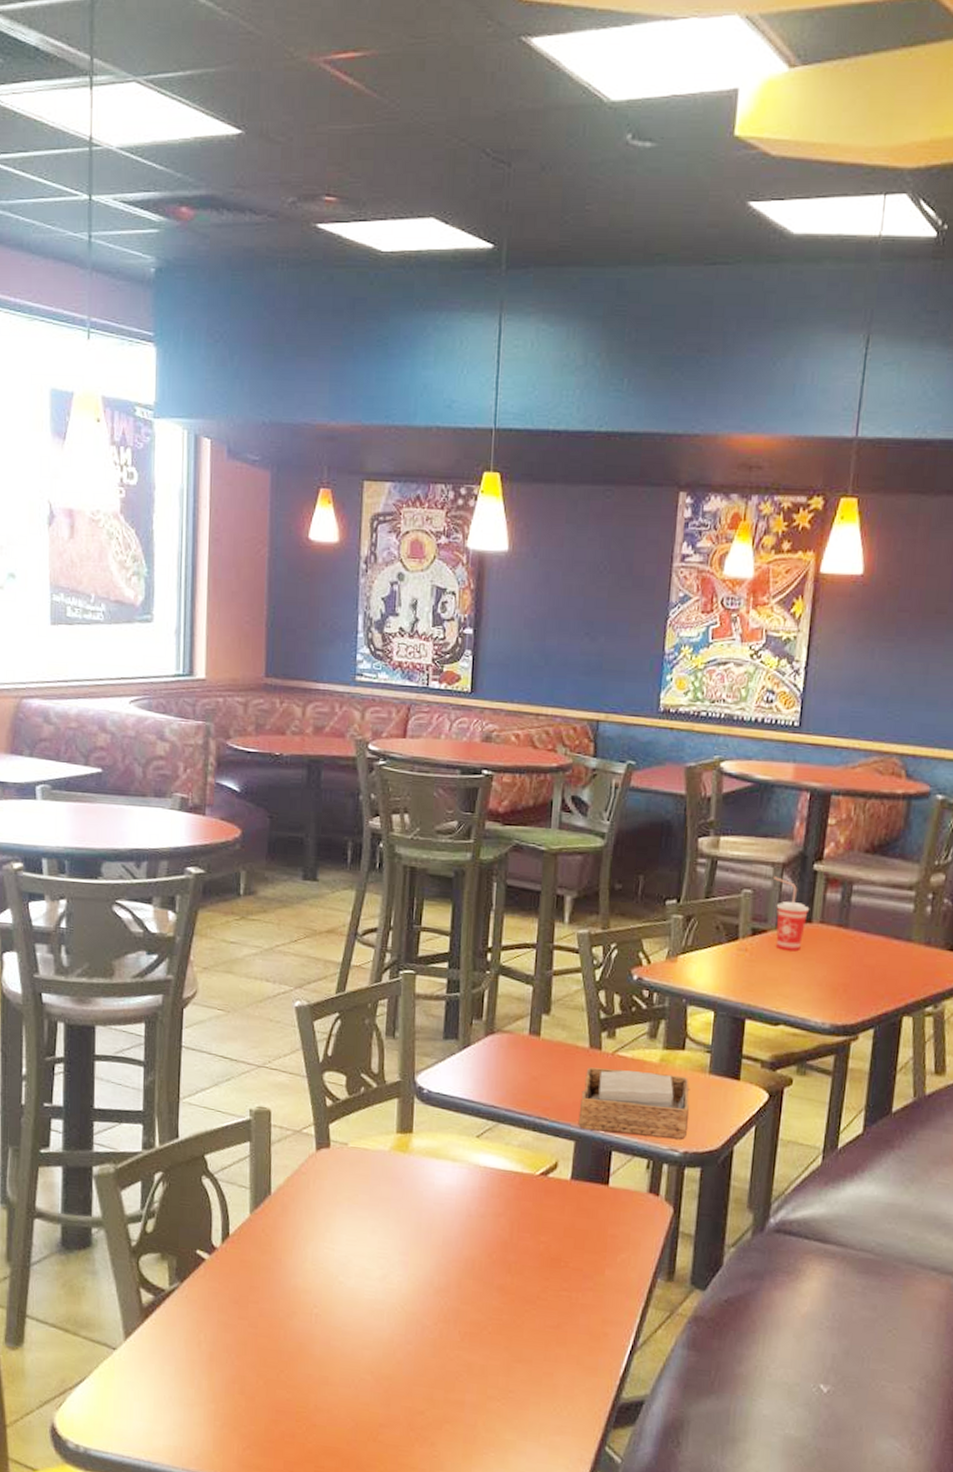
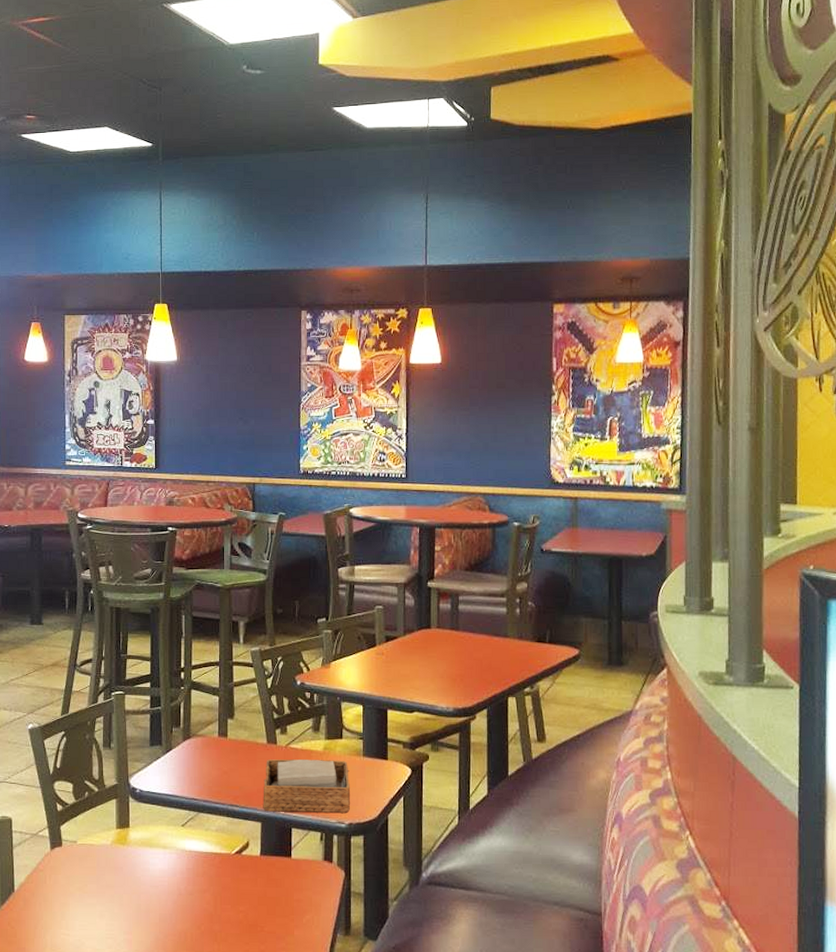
beverage cup: present [774,876,810,952] -> none [398,594,428,652]

